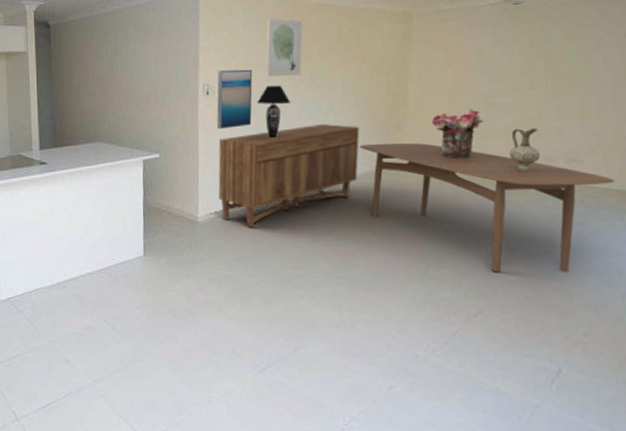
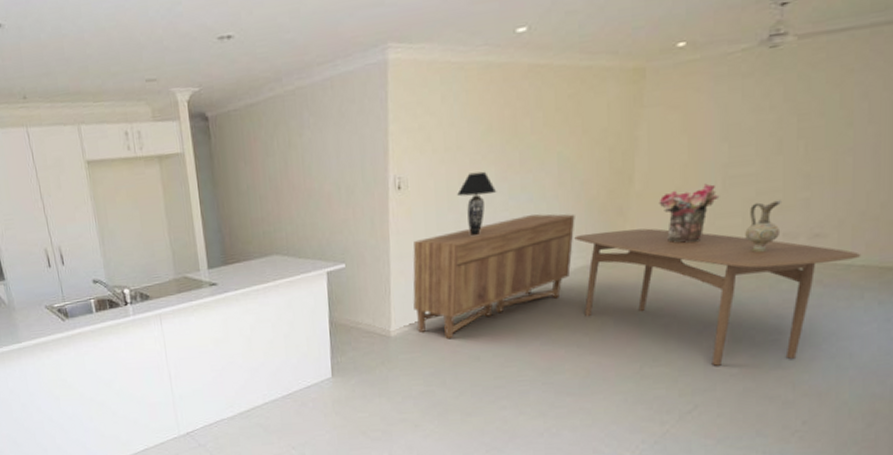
wall art: present [217,69,253,129] -> none [410,154,452,230]
wall art: present [266,18,303,77] -> none [468,87,513,163]

